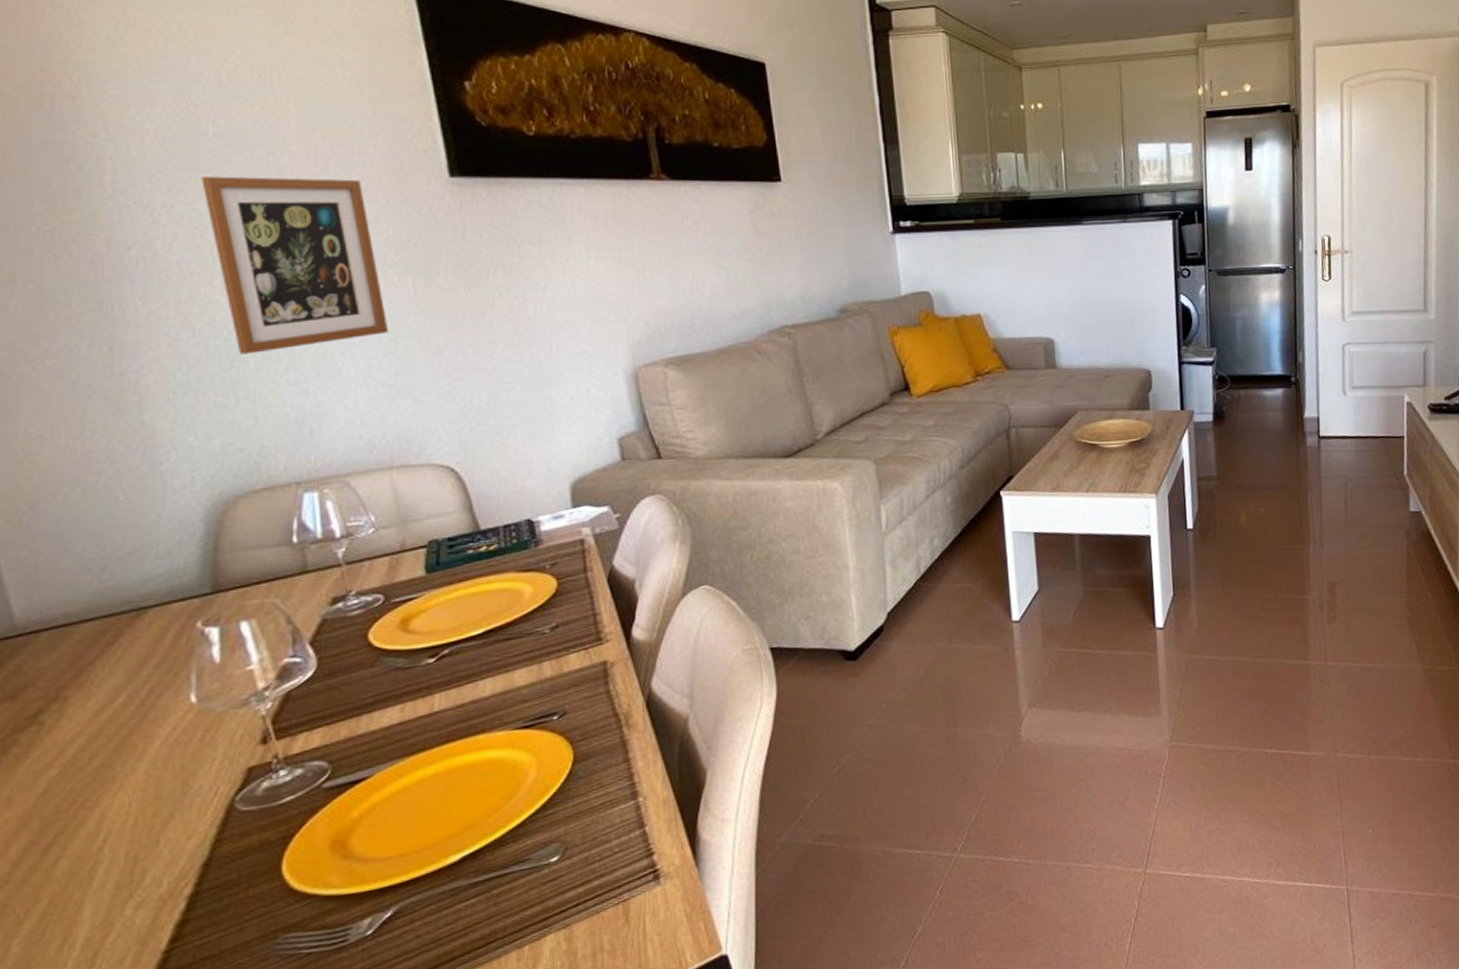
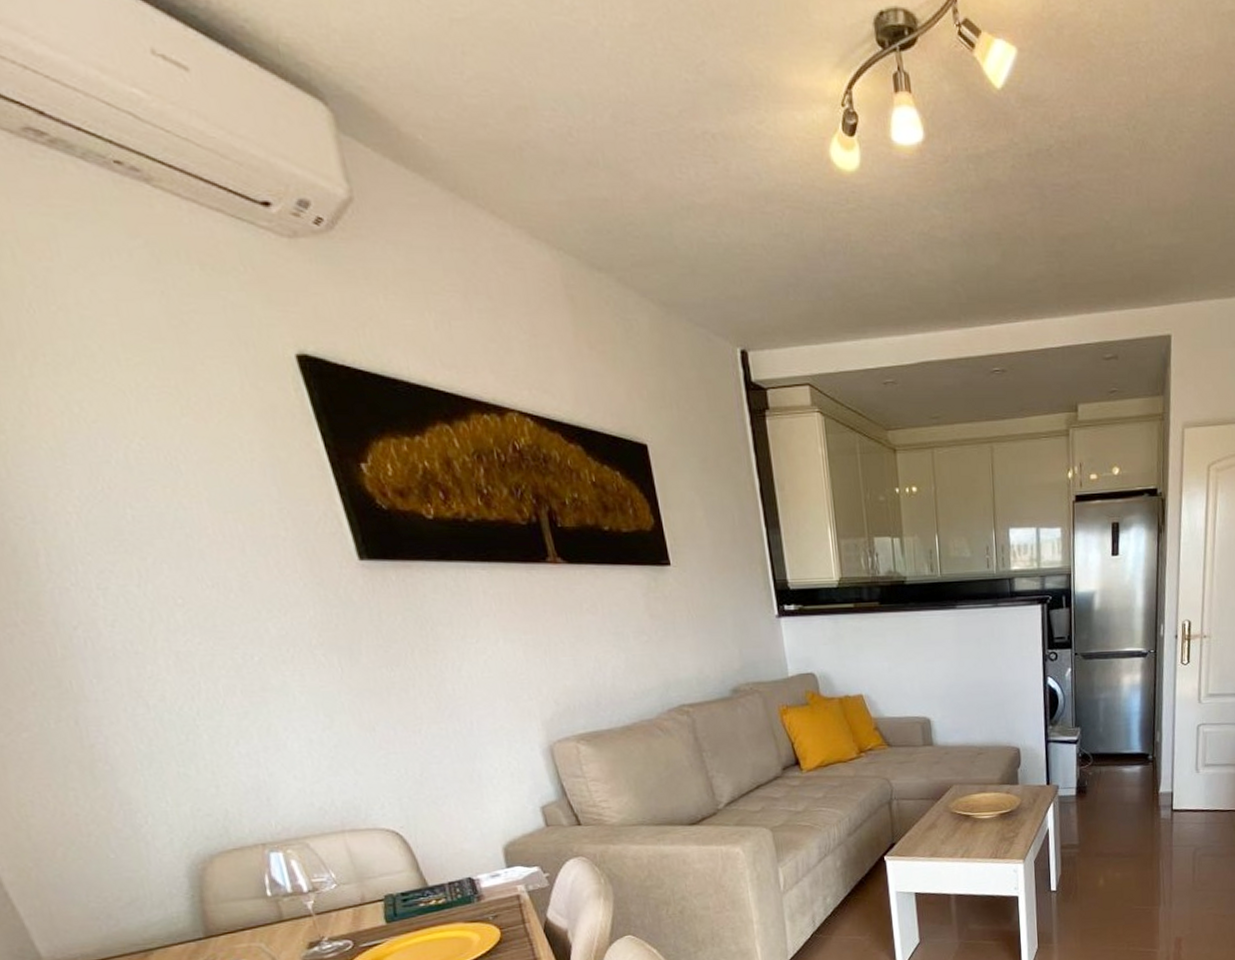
picture frame: present [201,176,389,354] -> none [128,559,324,729]

